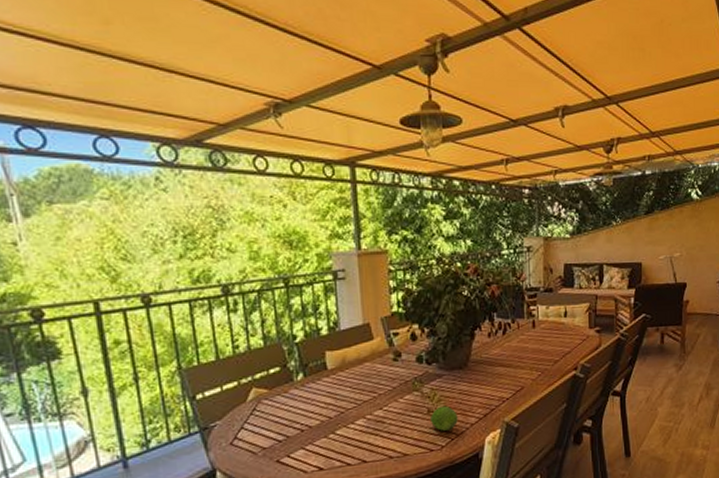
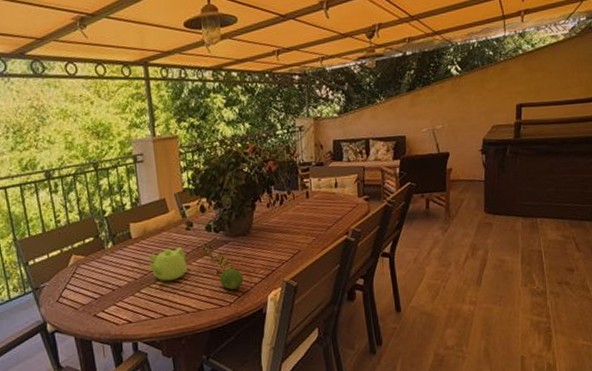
teapot: none [345,381,393,421] -> present [148,247,188,281]

